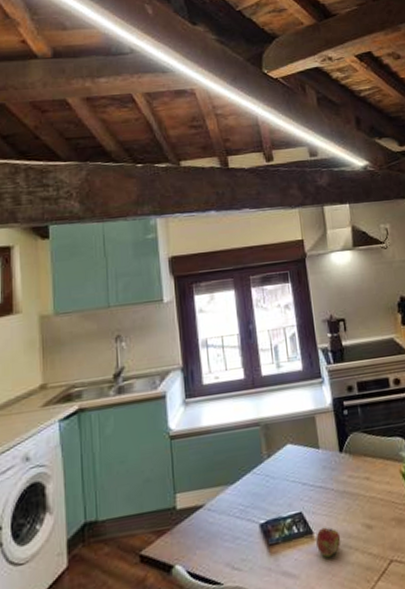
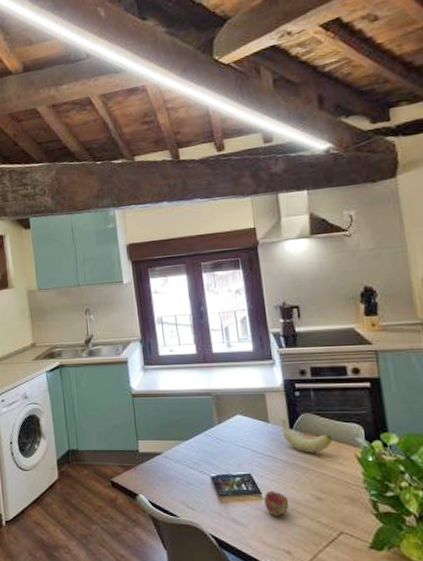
banana: none [330,442,379,477] -> present [280,419,331,453]

